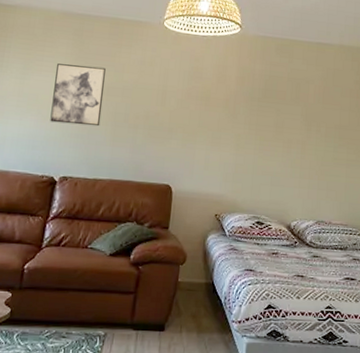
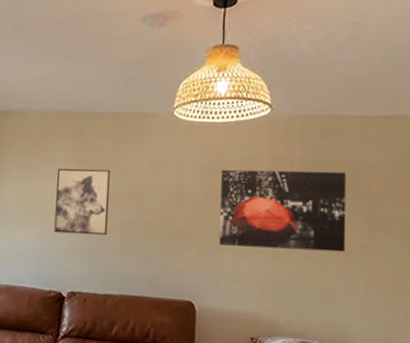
wall art: none [194,74,292,146] -> present [219,169,347,252]

